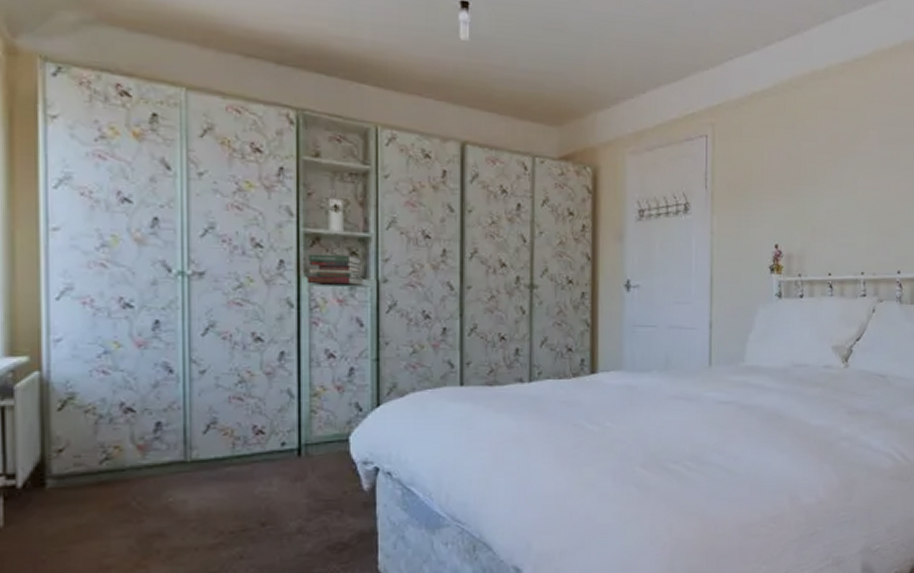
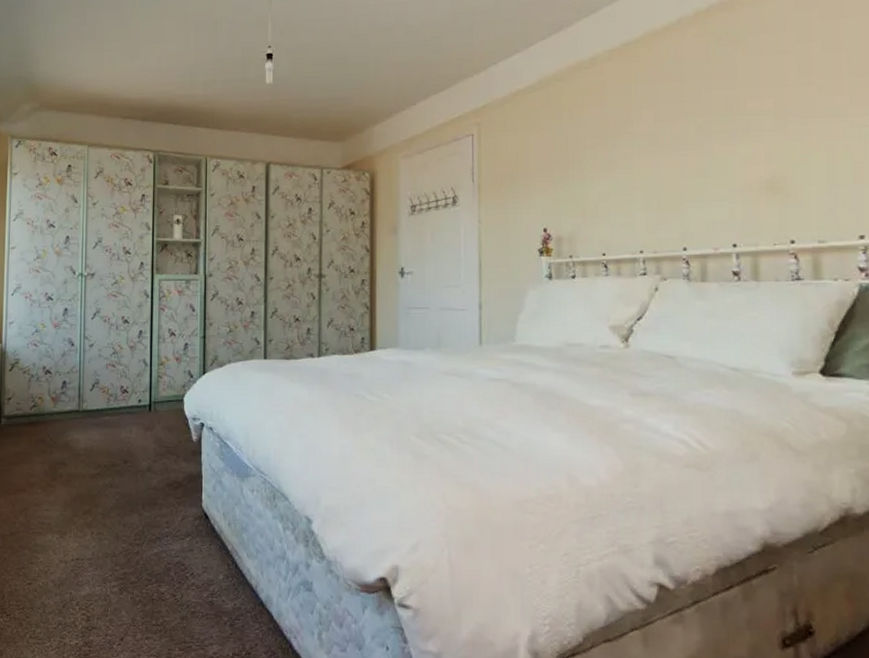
books: present [307,253,363,287] -> none [158,256,195,281]

